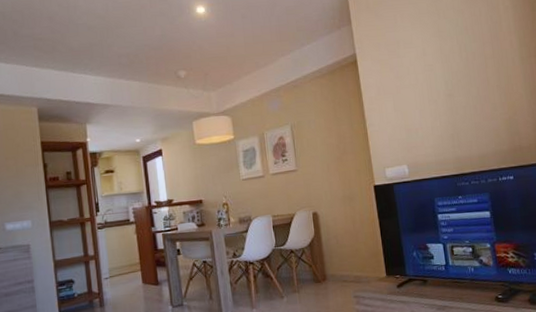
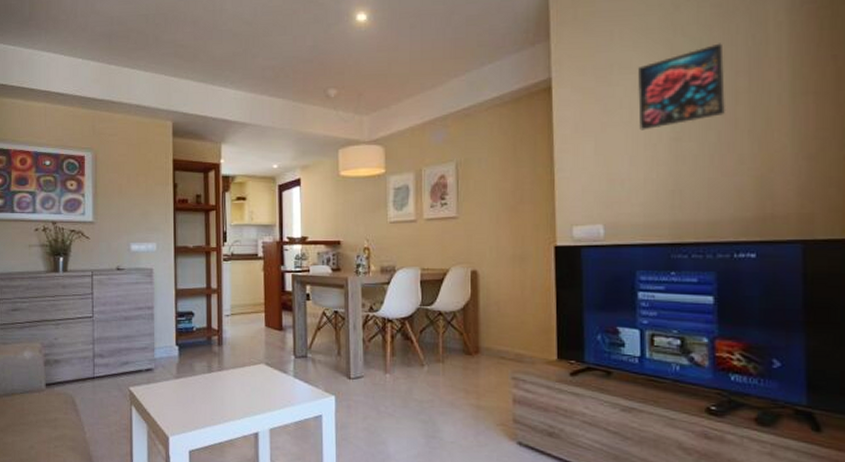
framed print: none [416,23,481,90] -> present [637,43,726,131]

